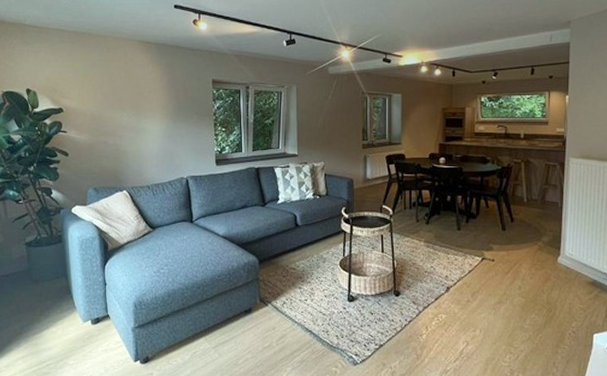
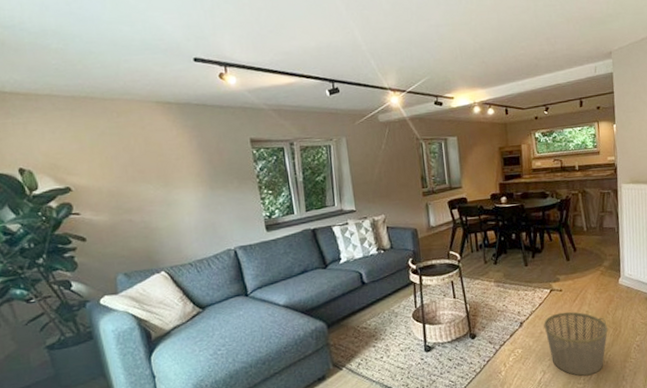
basket: none [471,283,541,355] -> present [543,311,608,376]

